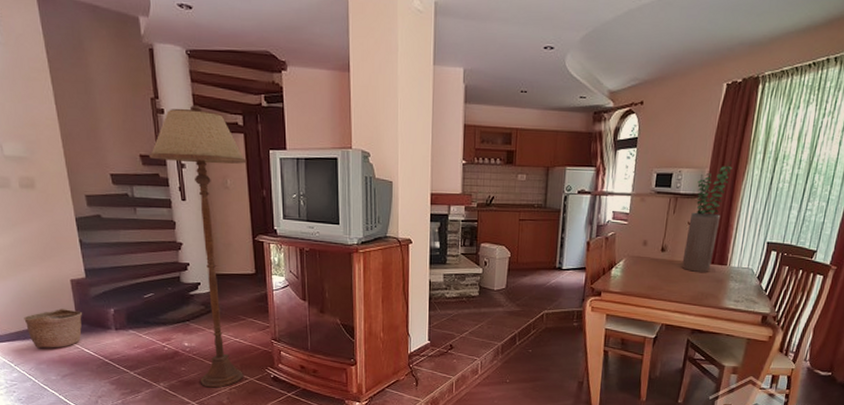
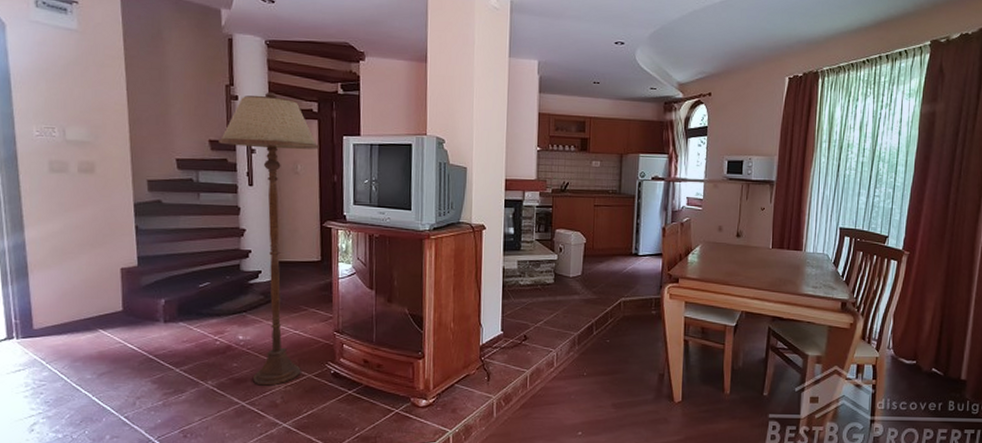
basket: present [24,309,83,349] -> none [64,300,130,344]
vase: present [681,160,732,273] -> none [758,148,800,259]

